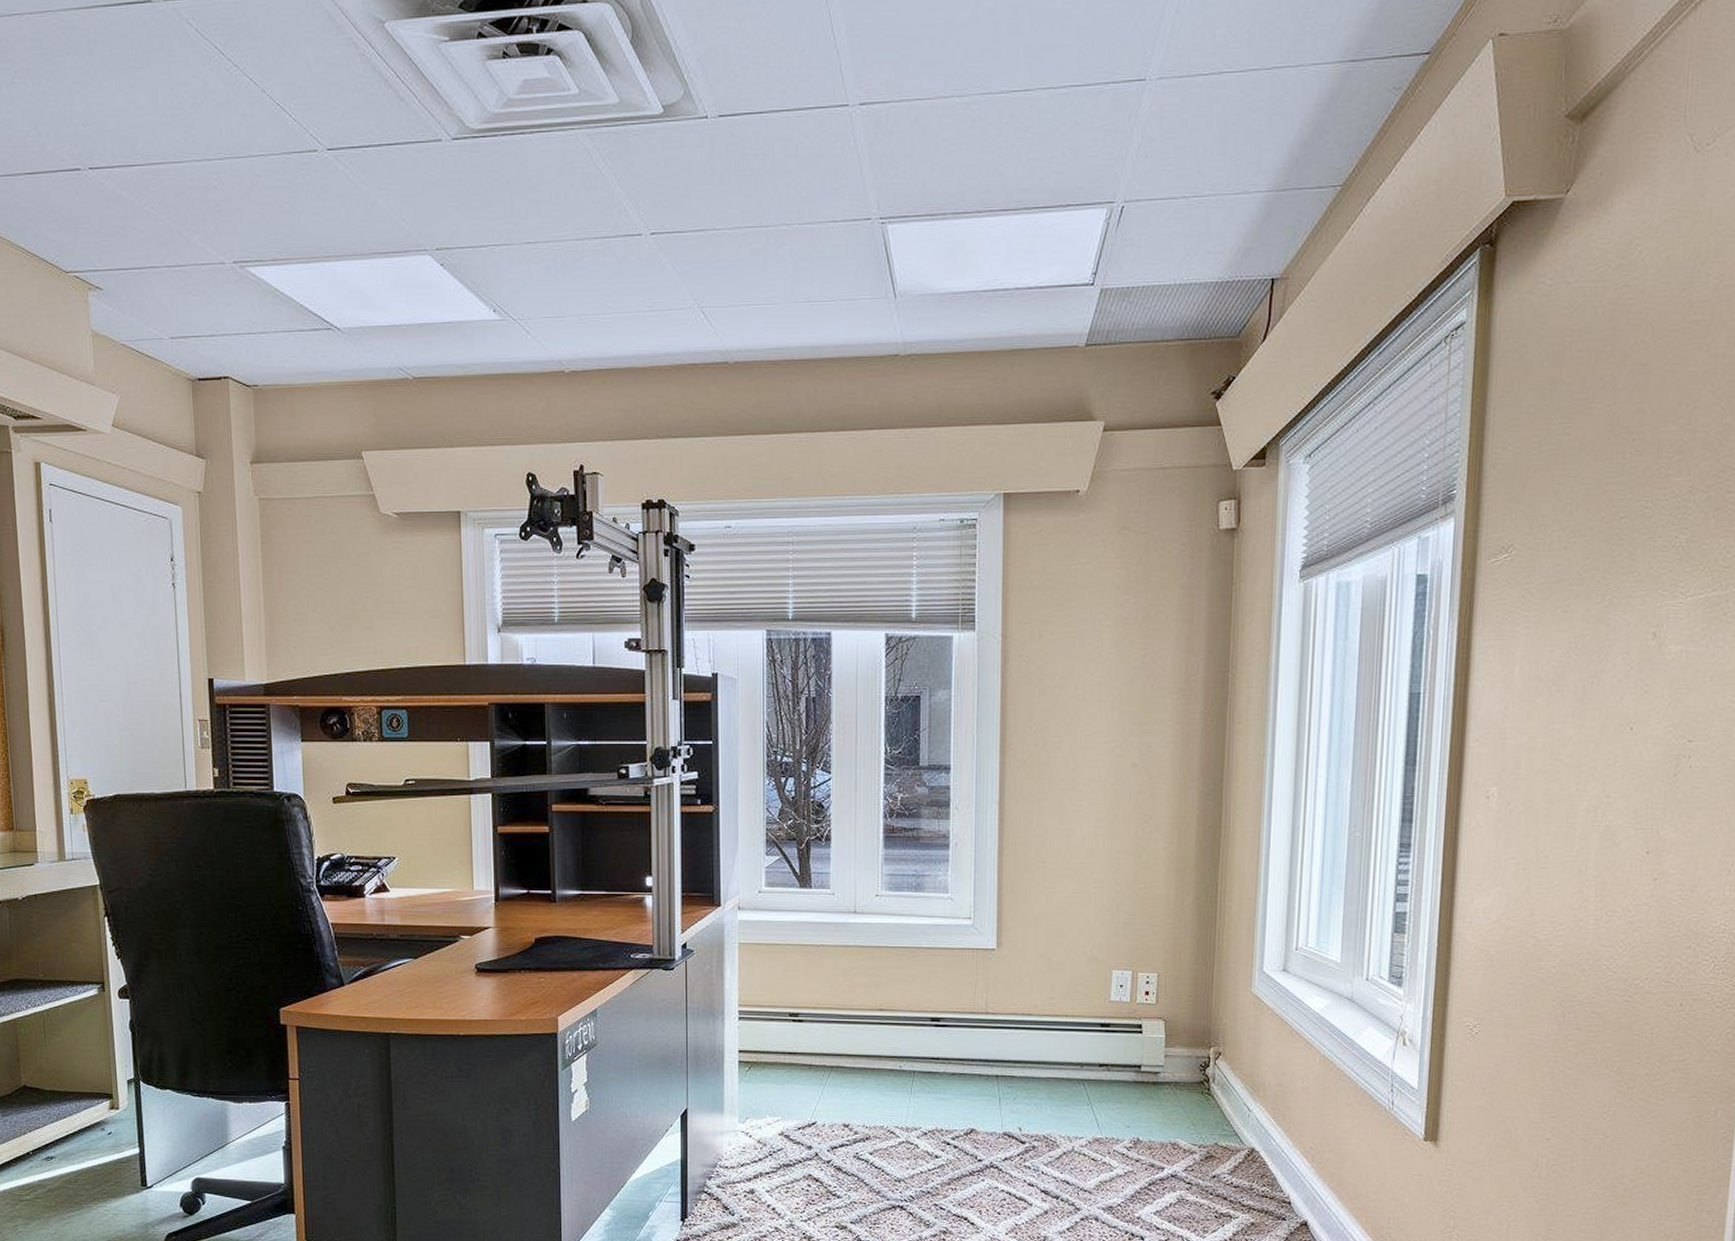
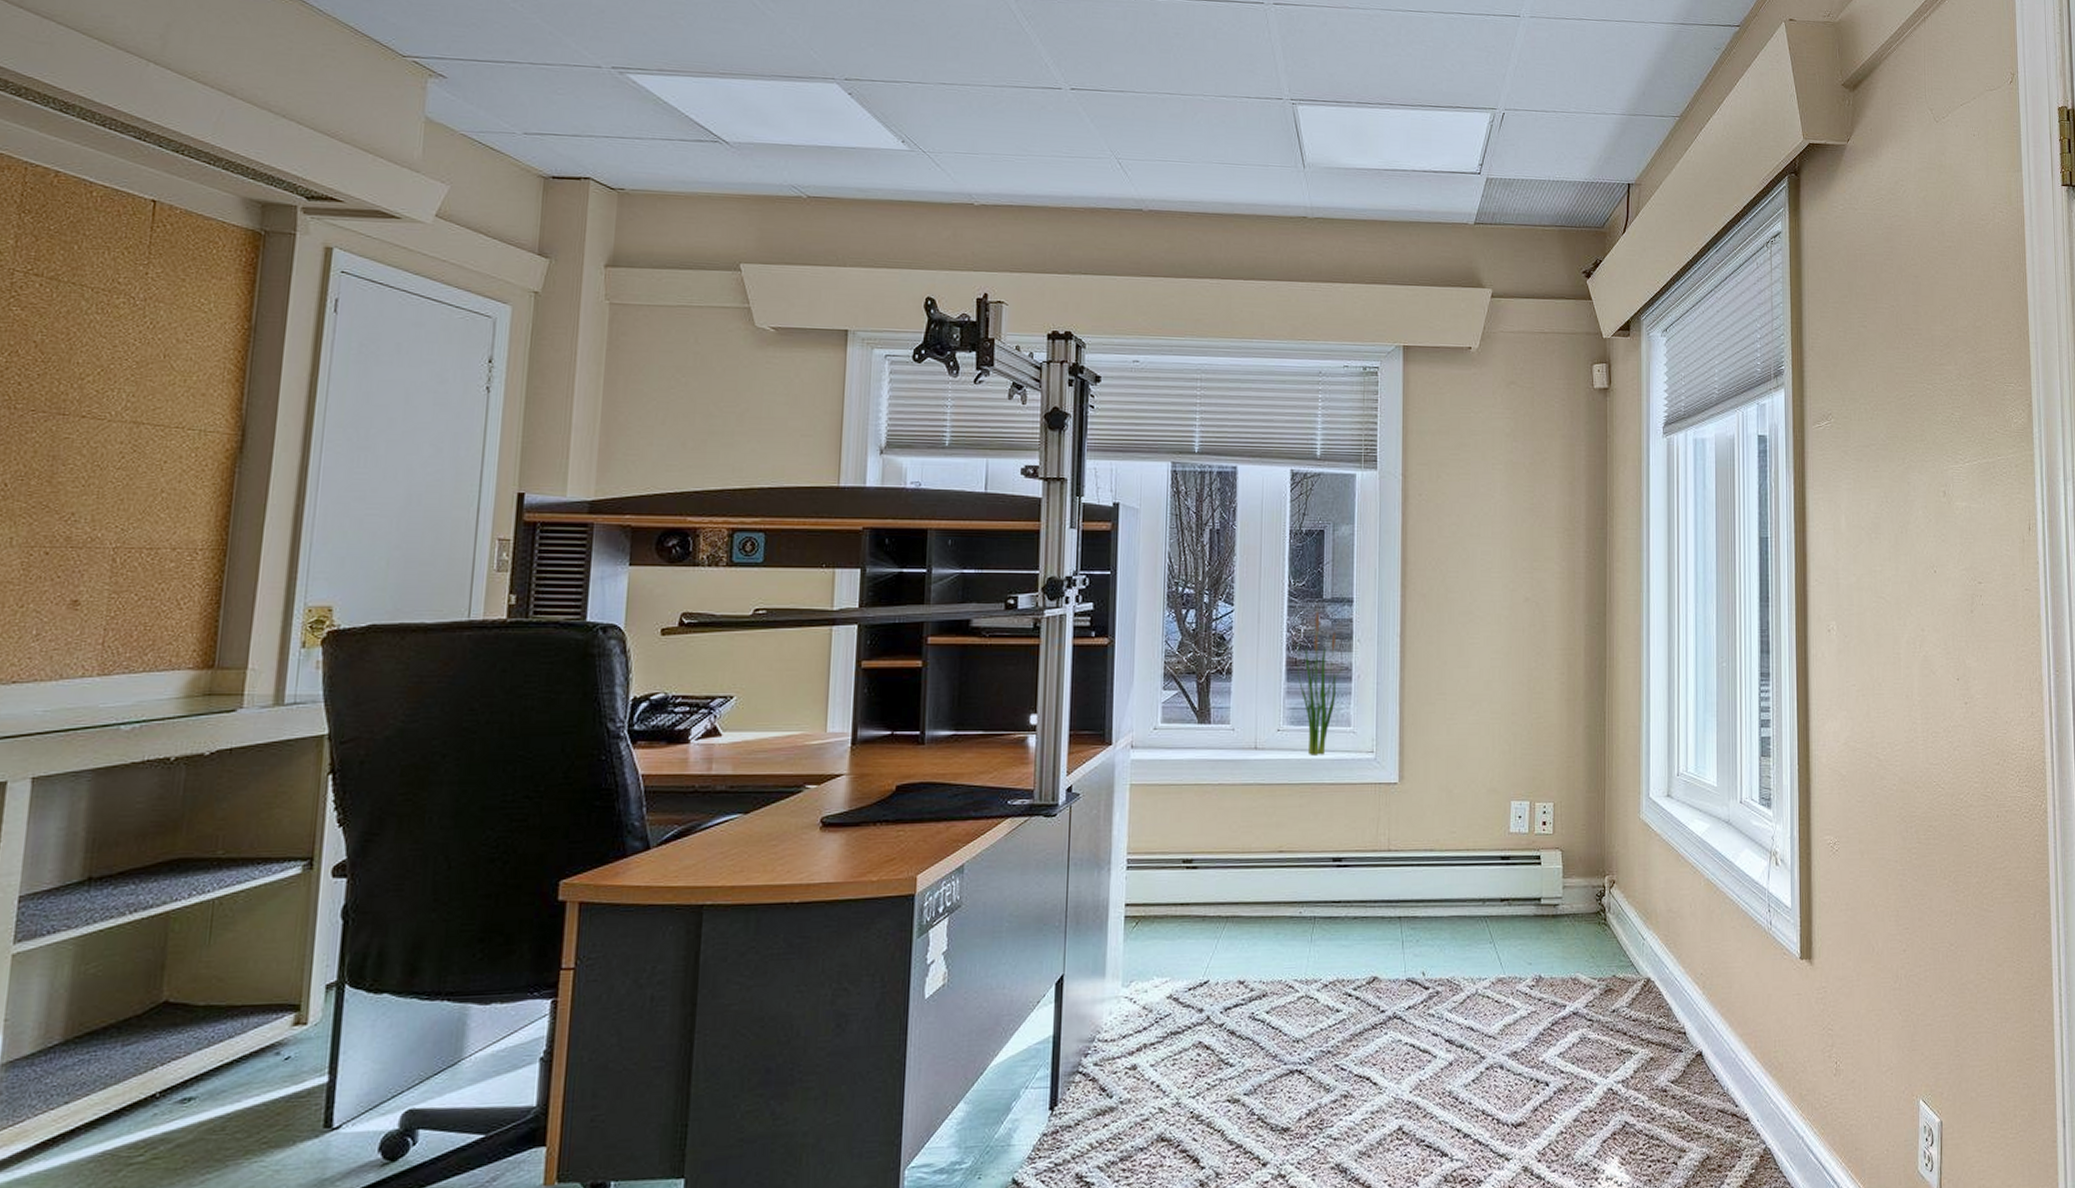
plant: none [894,777,942,922] -> present [1296,610,1345,757]

